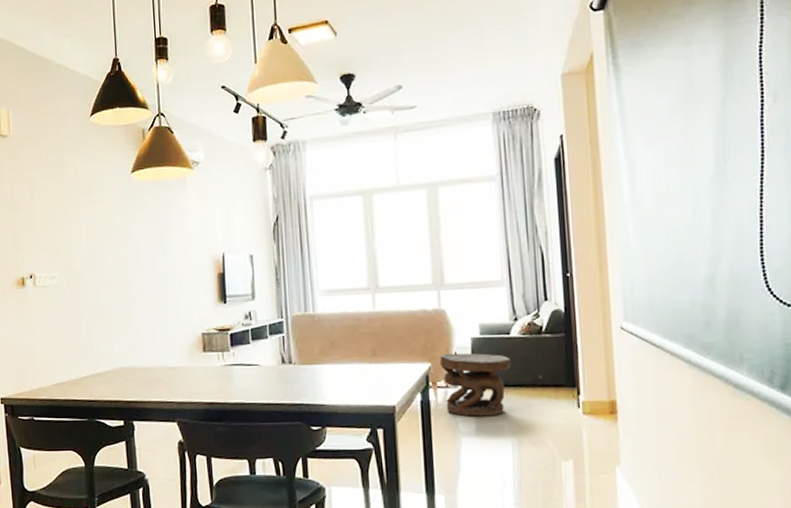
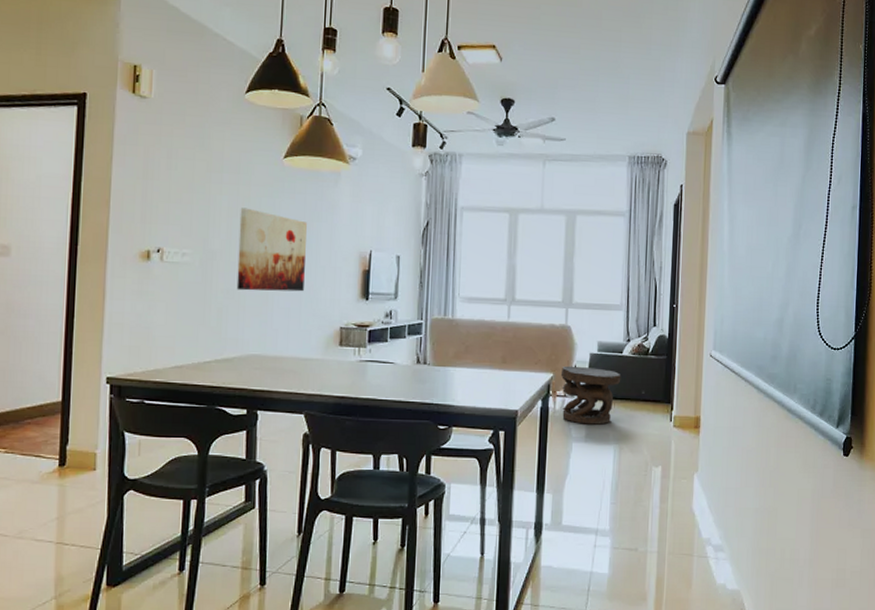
wall art: none [97,226,164,306] -> present [236,207,307,292]

